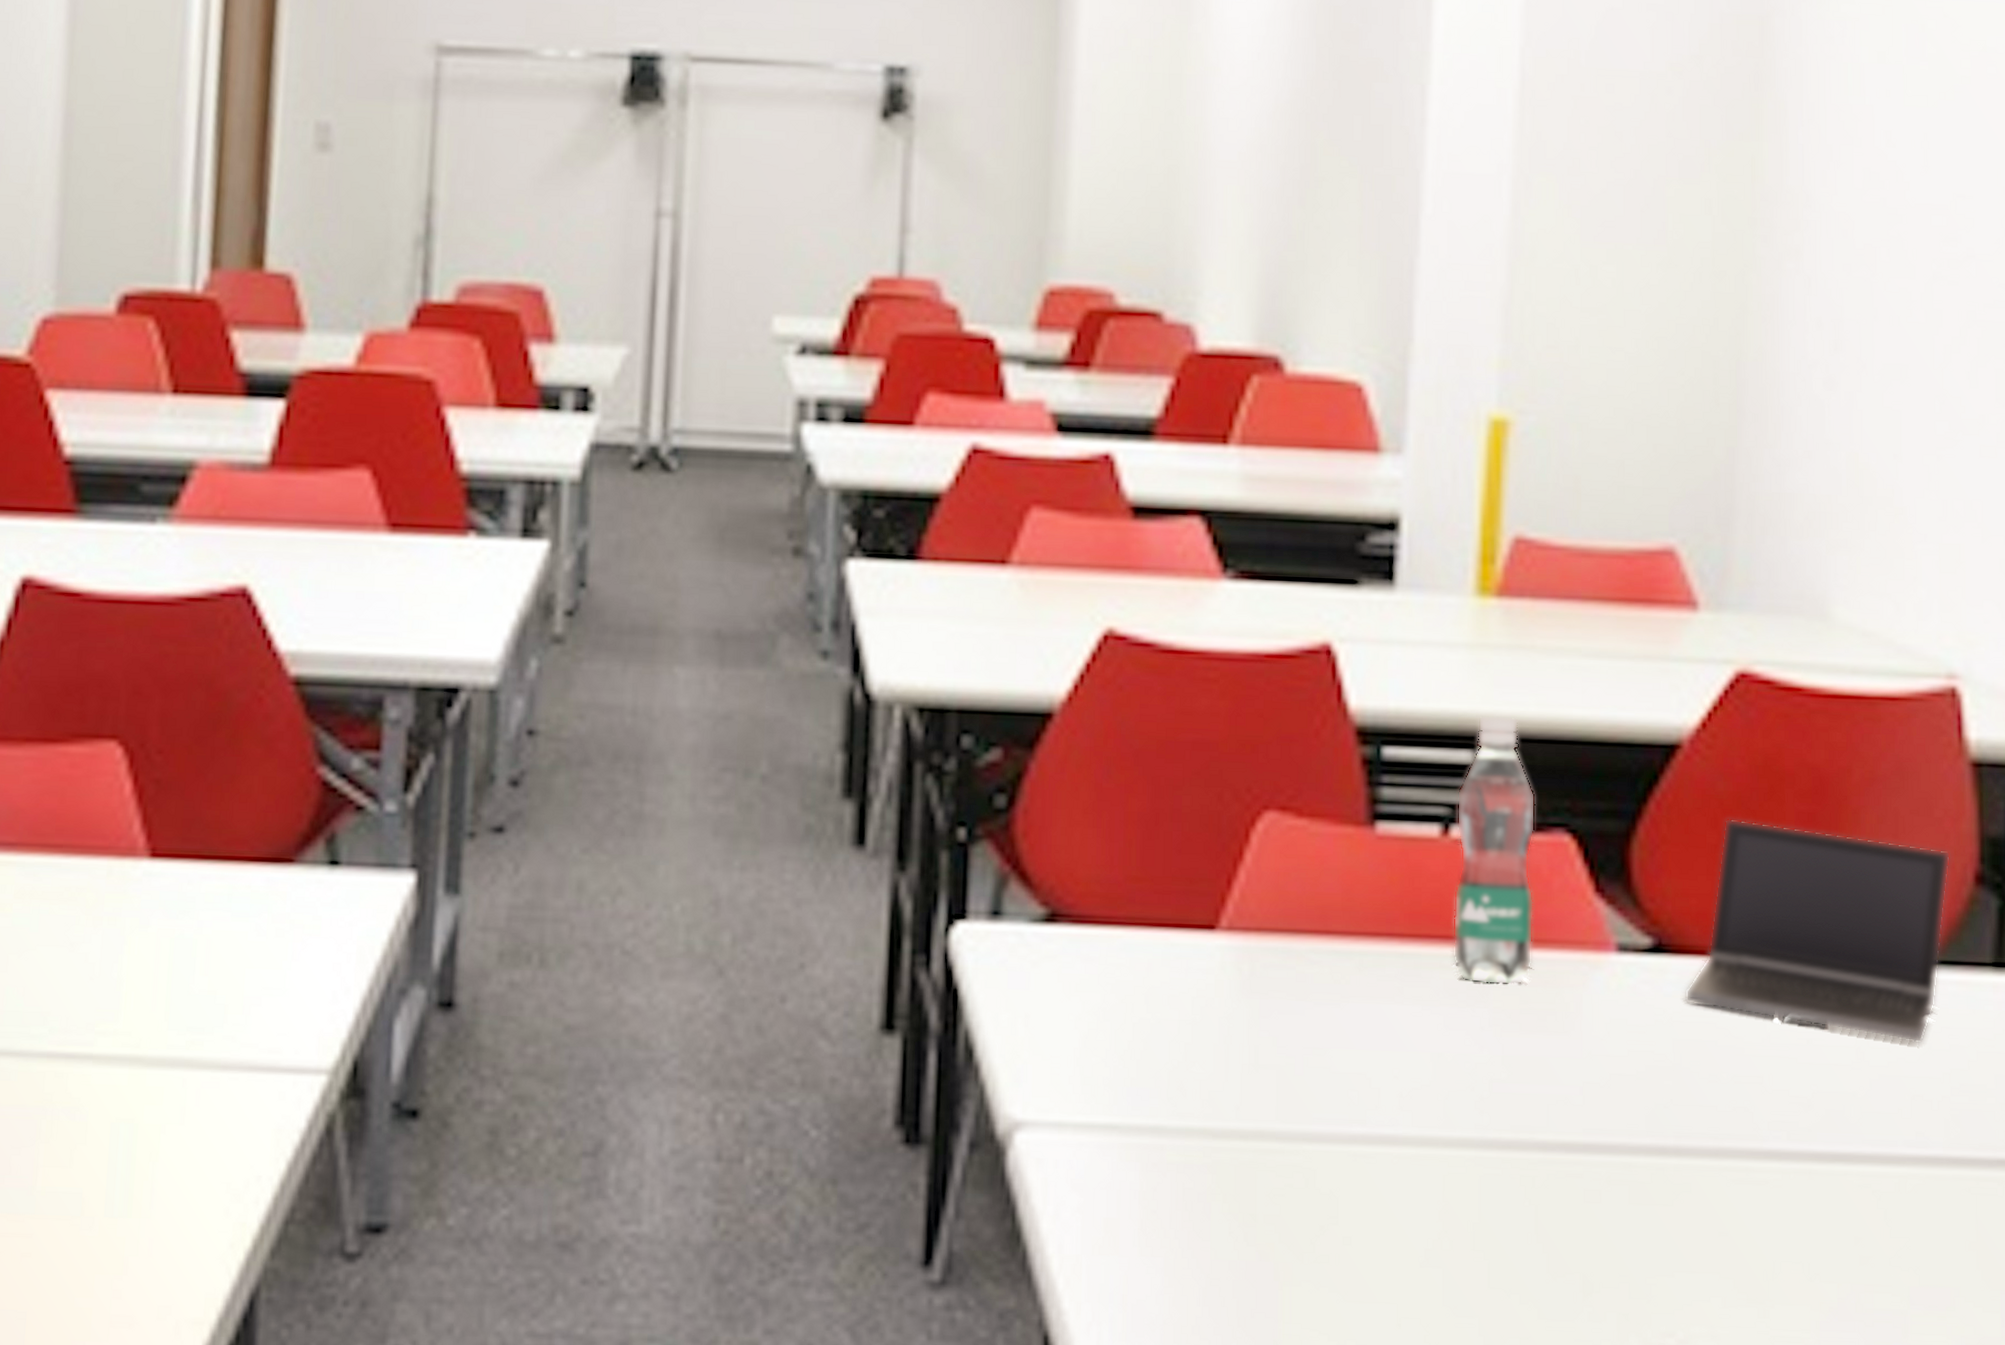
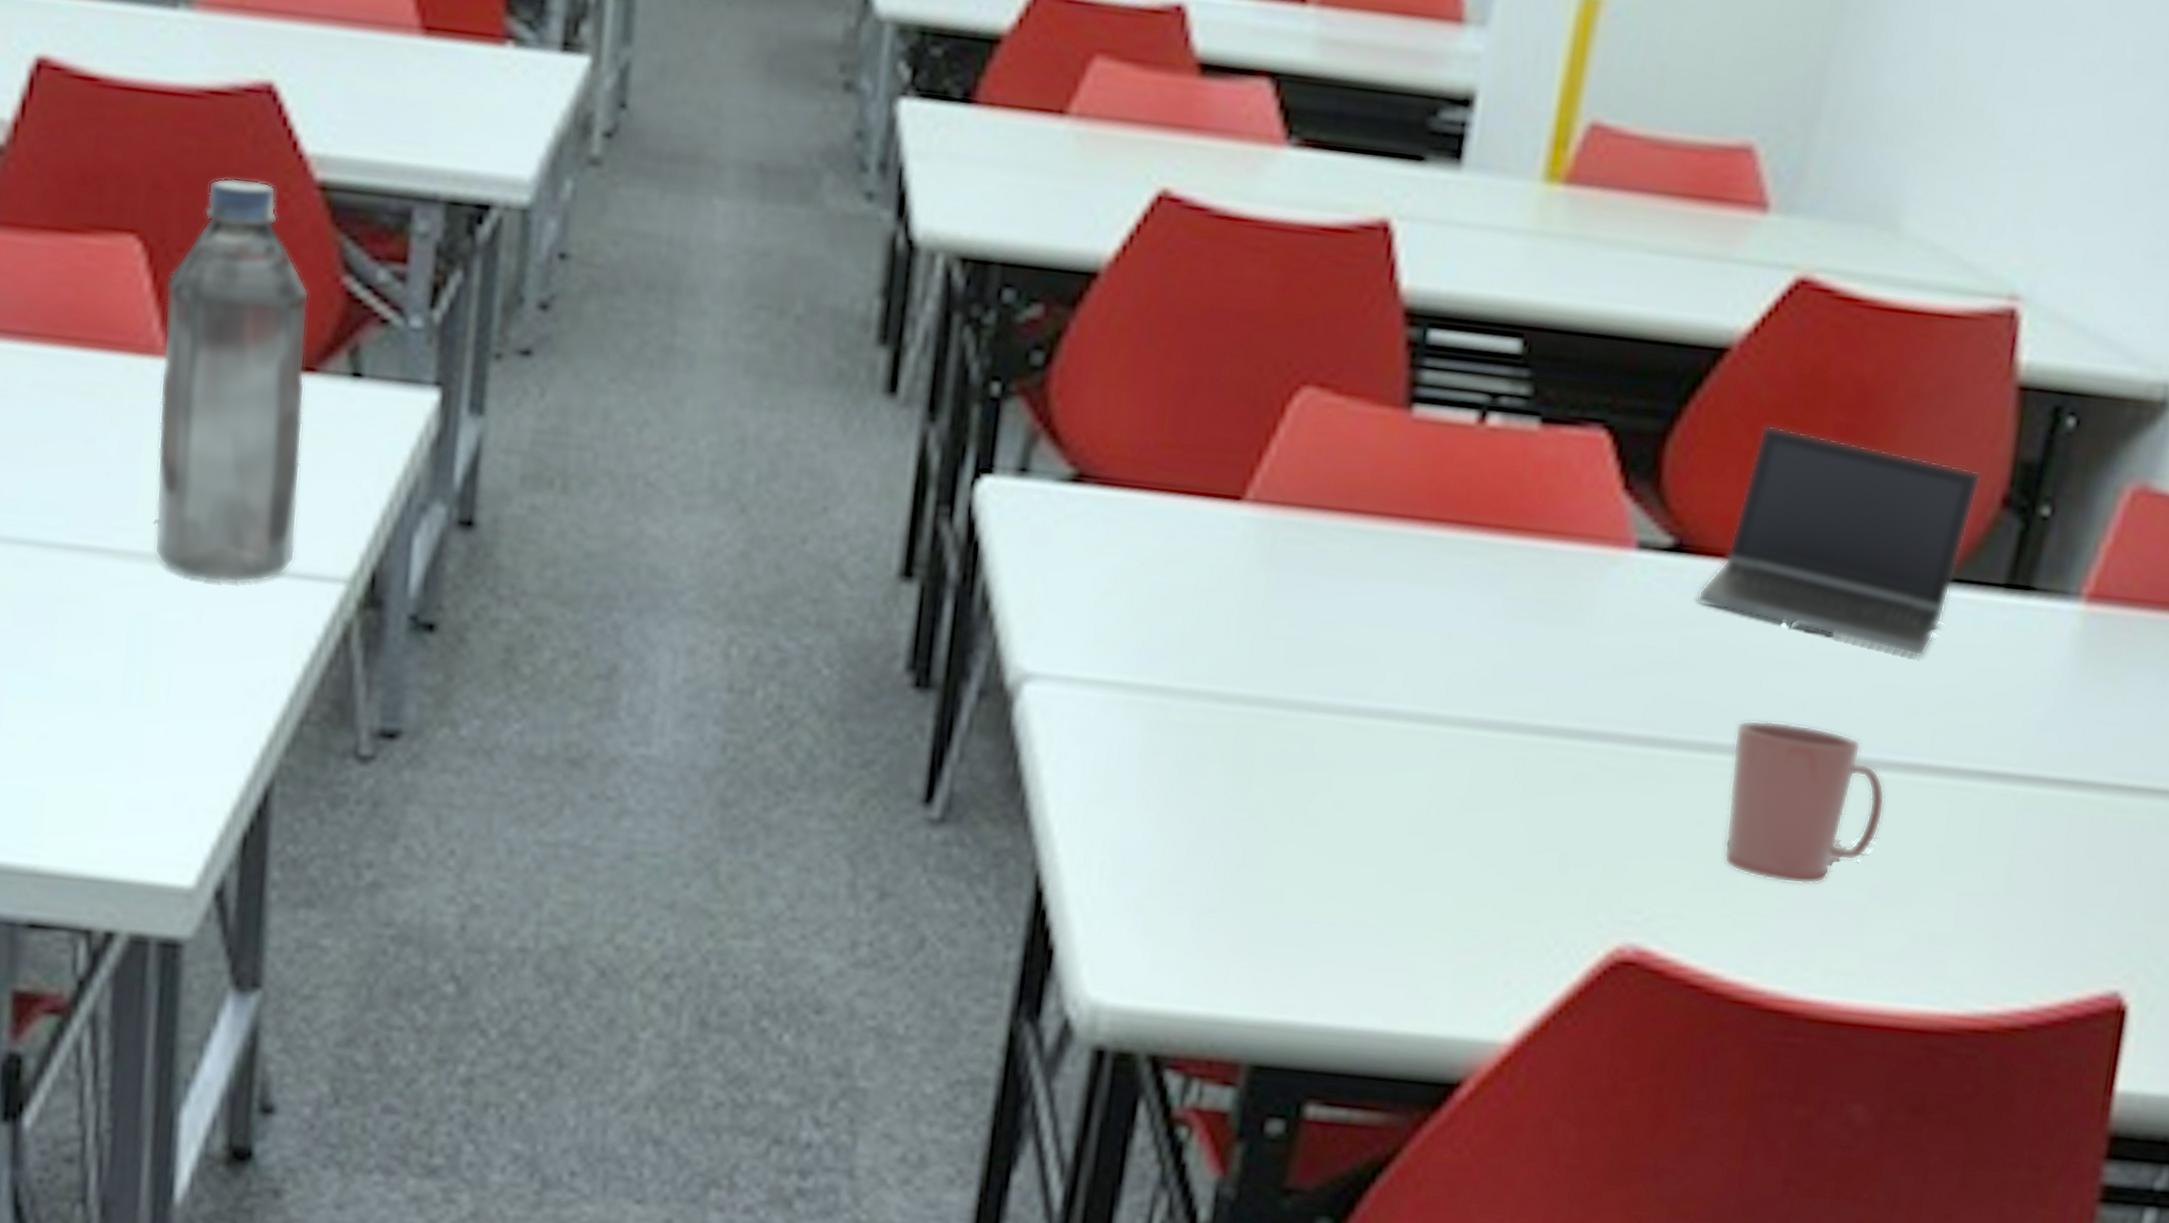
water bottle: none [137,679,286,1081] -> present [154,177,310,583]
bottle: present [1453,715,1536,985] -> none [1474,304,1577,575]
mug: none [1743,1120,1909,1293] -> present [1724,720,1885,885]

